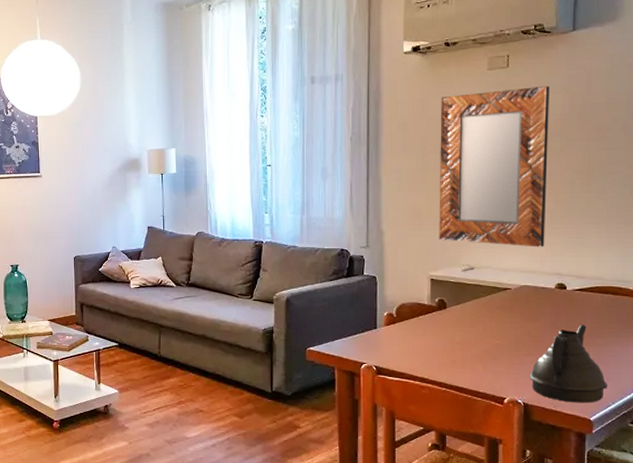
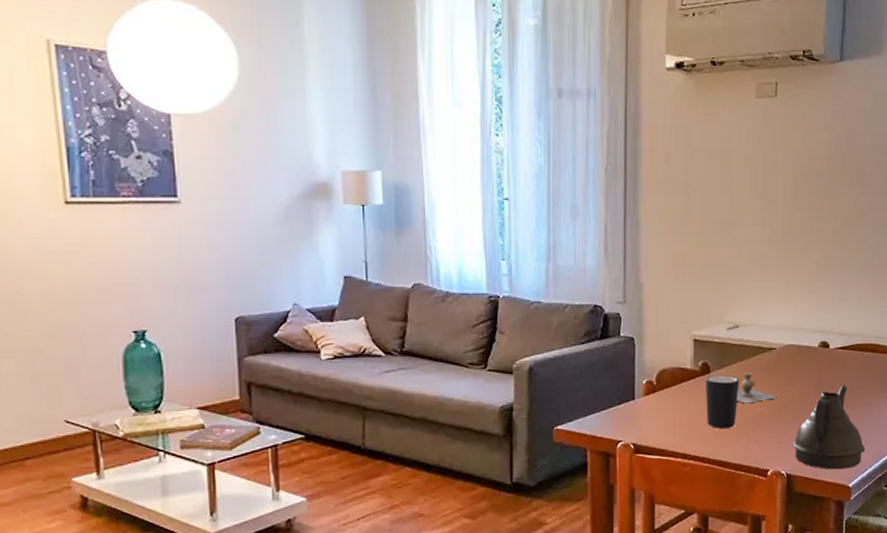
home mirror: present [439,85,549,247] -> none [703,120,817,302]
mug: none [441,310,475,358] -> present [705,375,740,428]
pottery: none [472,309,514,337] -> present [736,372,778,404]

